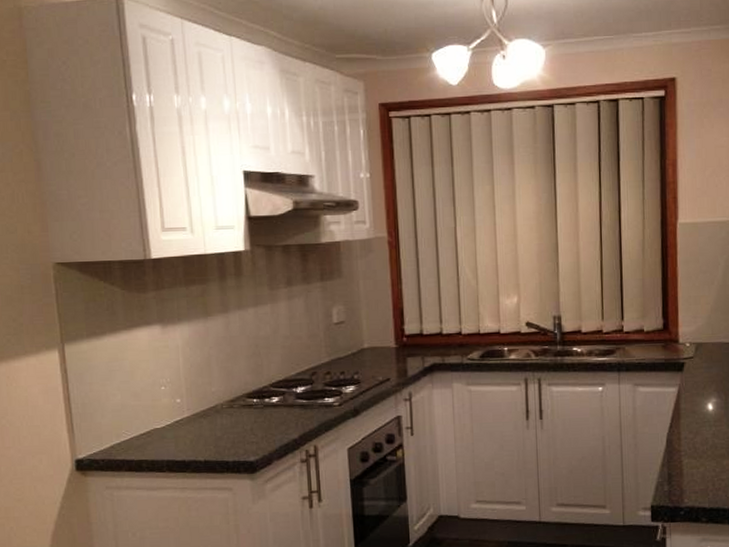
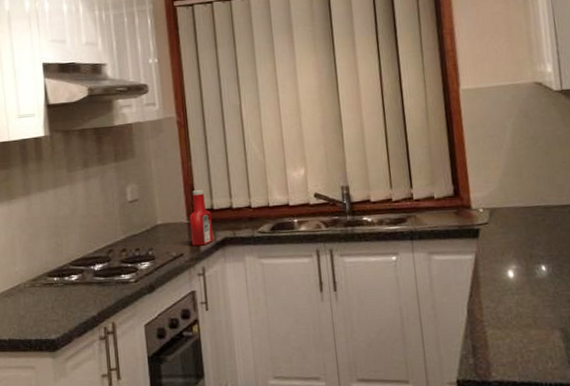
ketchup bottle: none [397,314,422,371] -> present [189,190,214,246]

